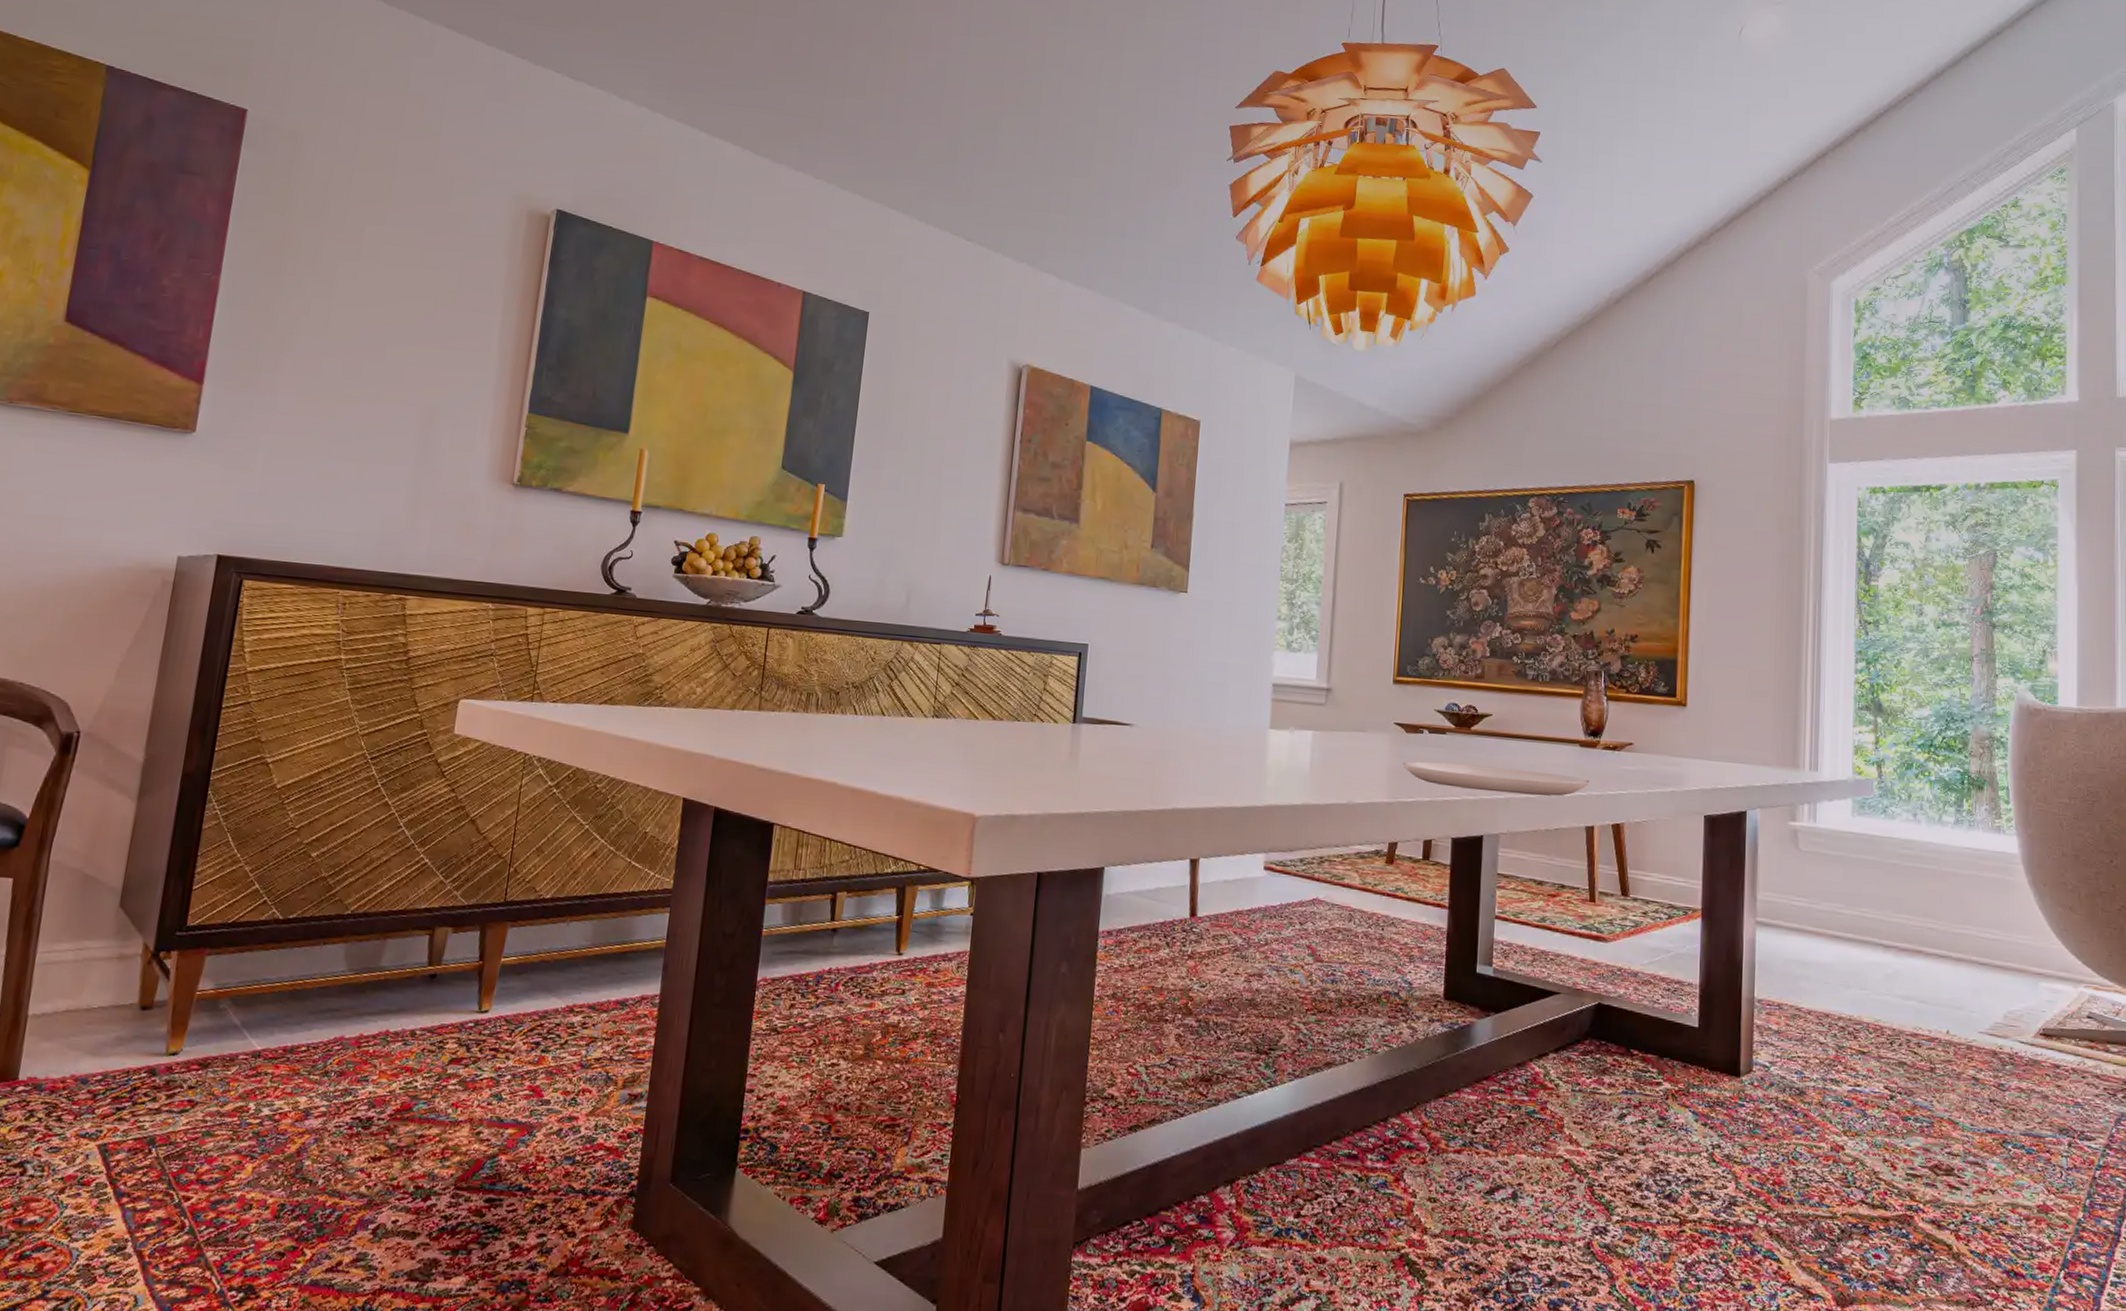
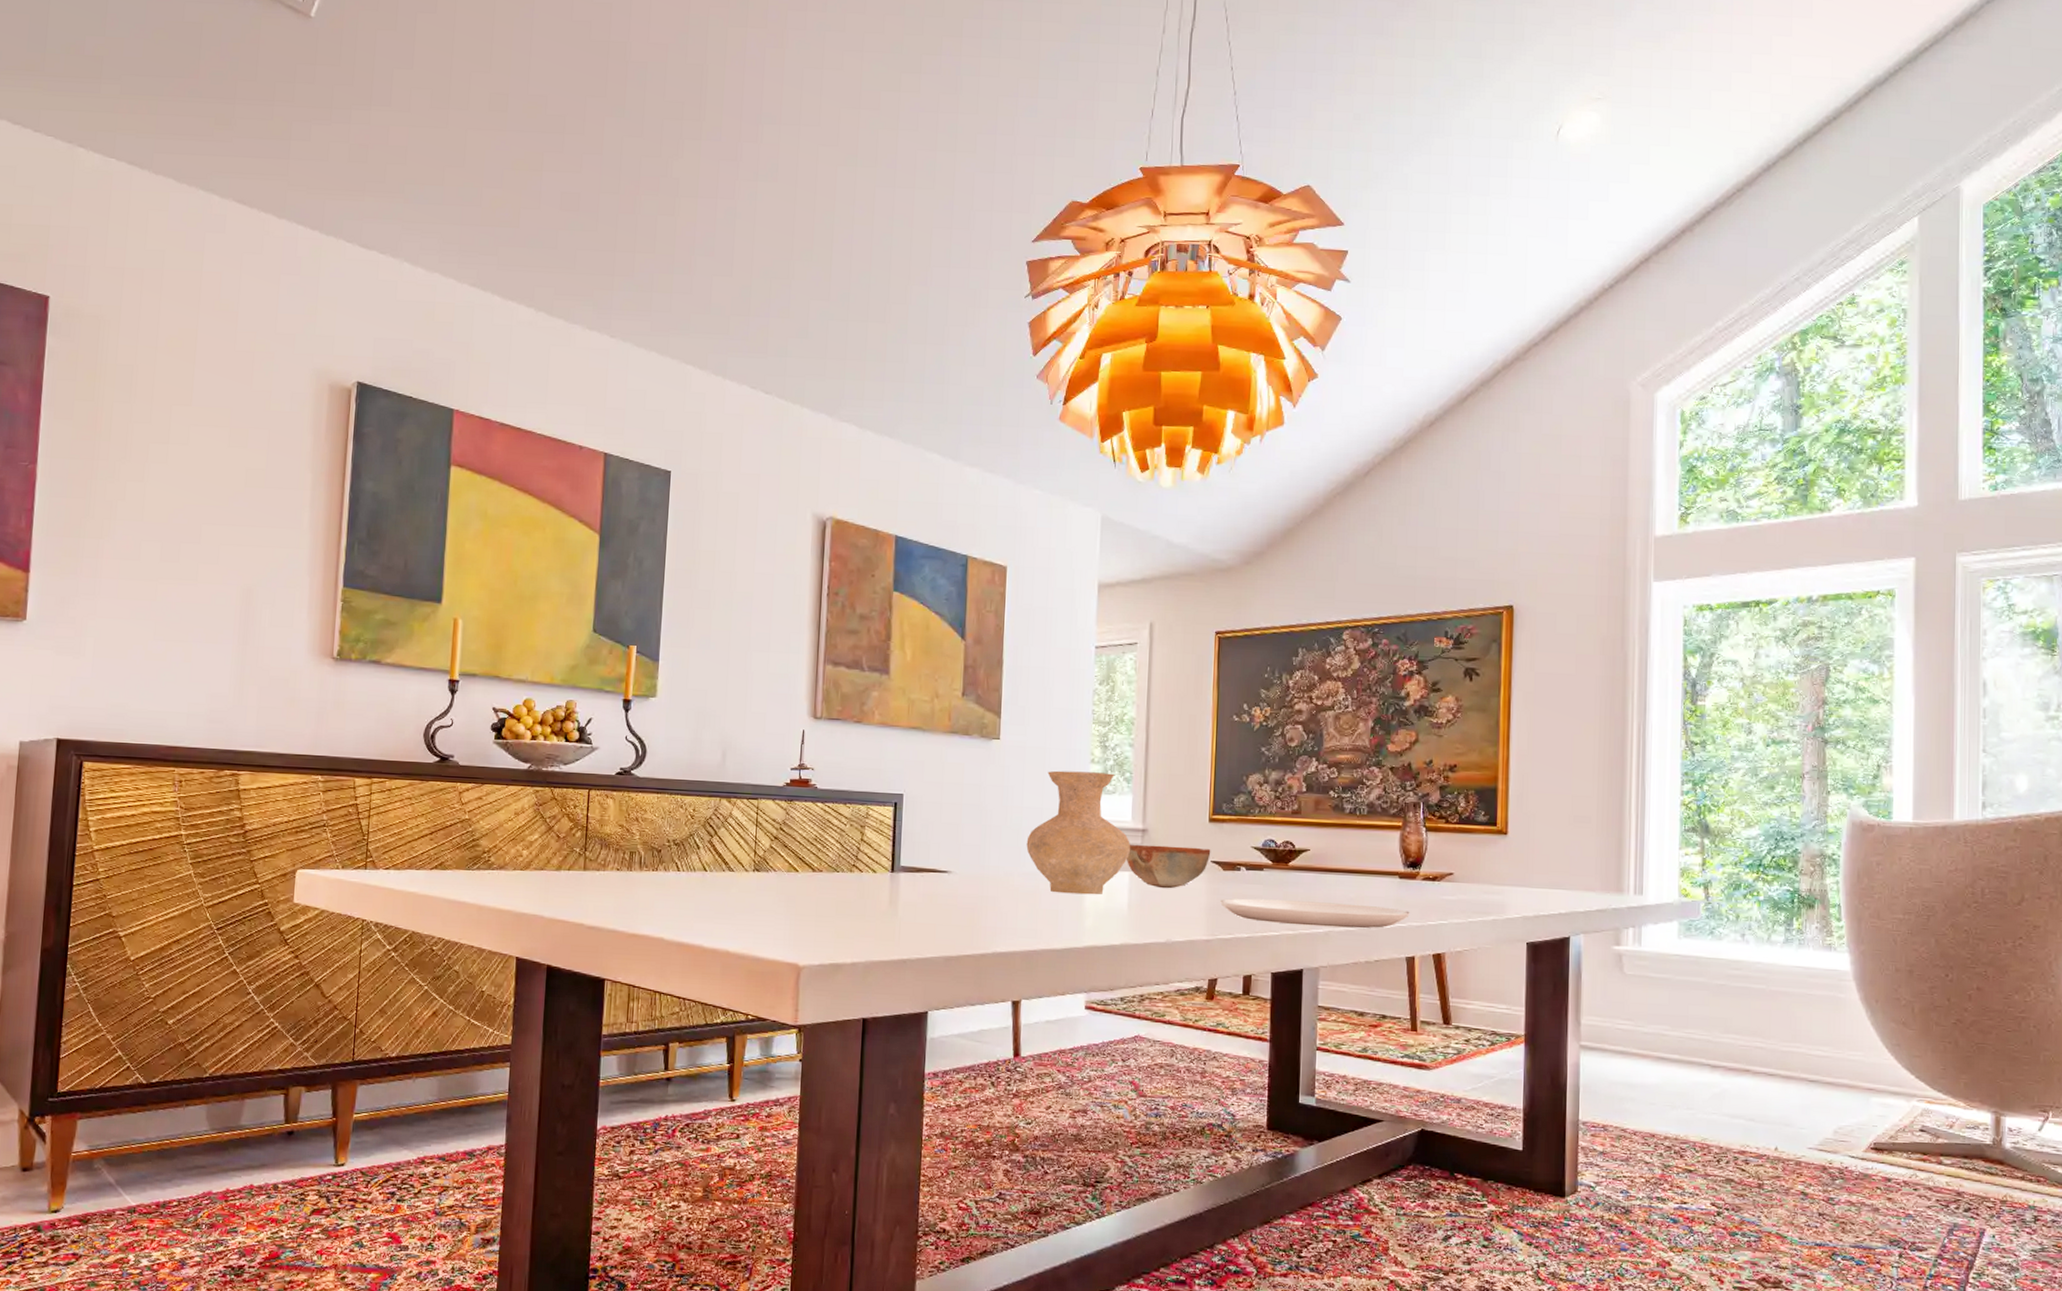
vase: none [1210,626,1315,754] -> present [1026,770,1131,895]
bowl: none [1310,703,1395,750] -> present [1127,844,1211,889]

